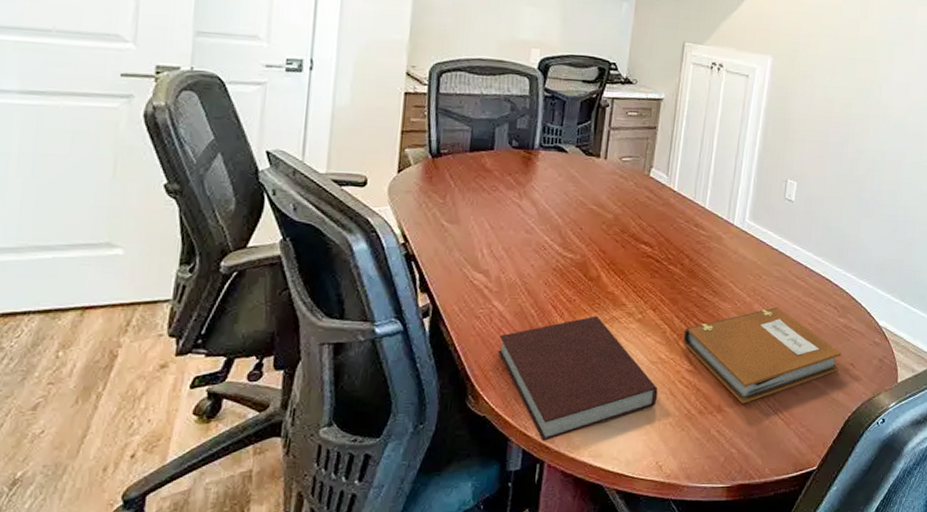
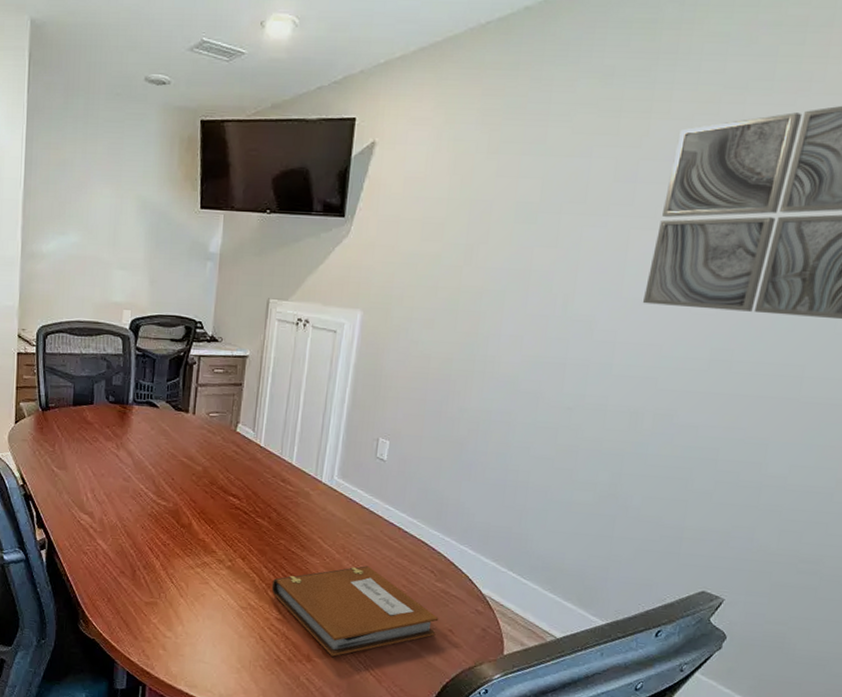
notebook: present [497,315,658,441] -> none [103,560,248,667]

